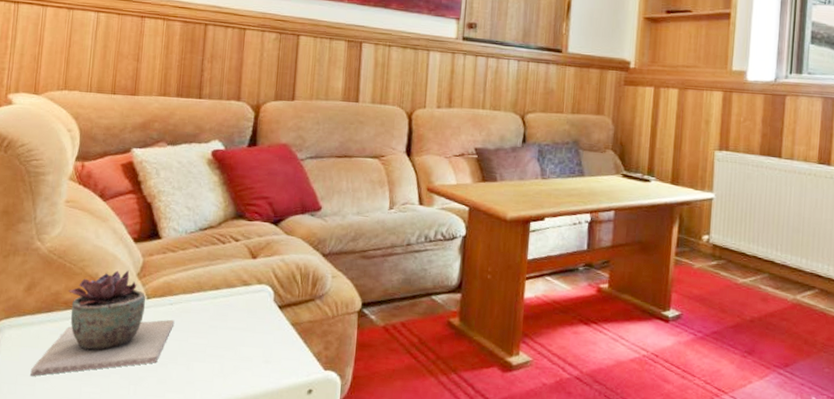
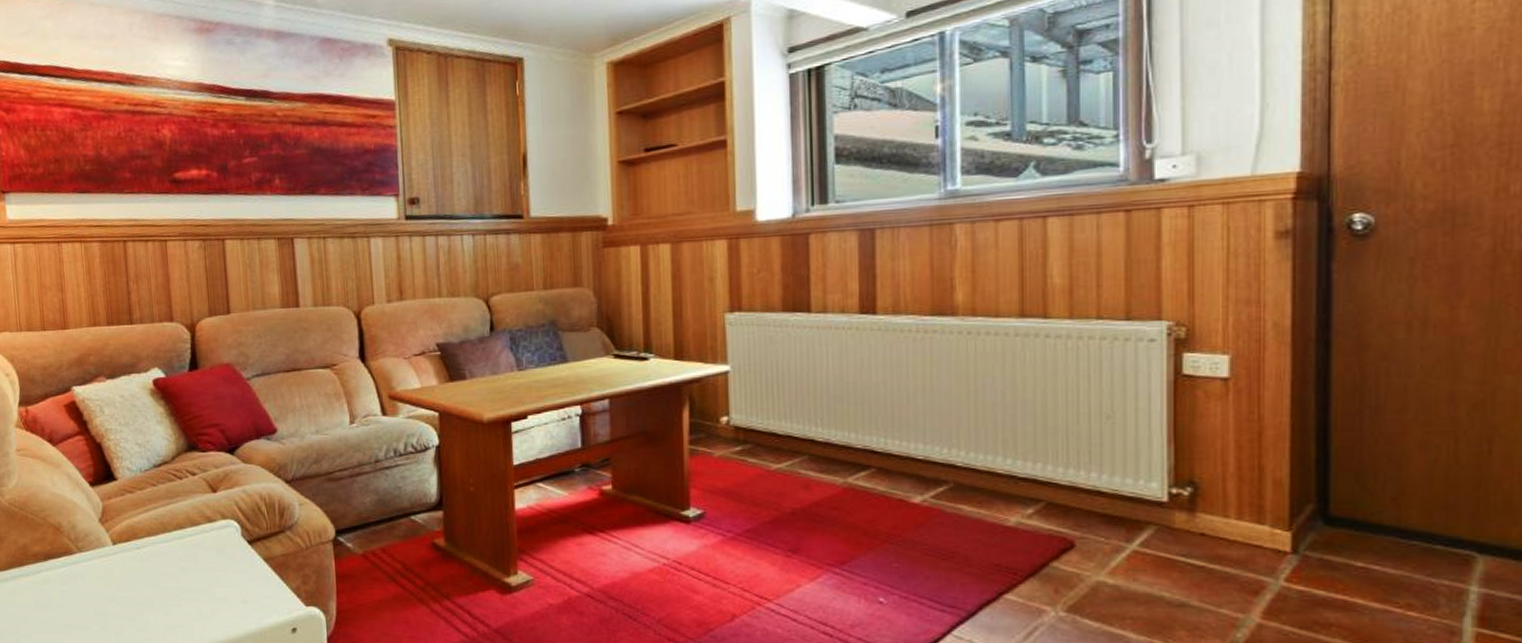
succulent plant: present [30,270,175,376] -> none [13,516,145,632]

